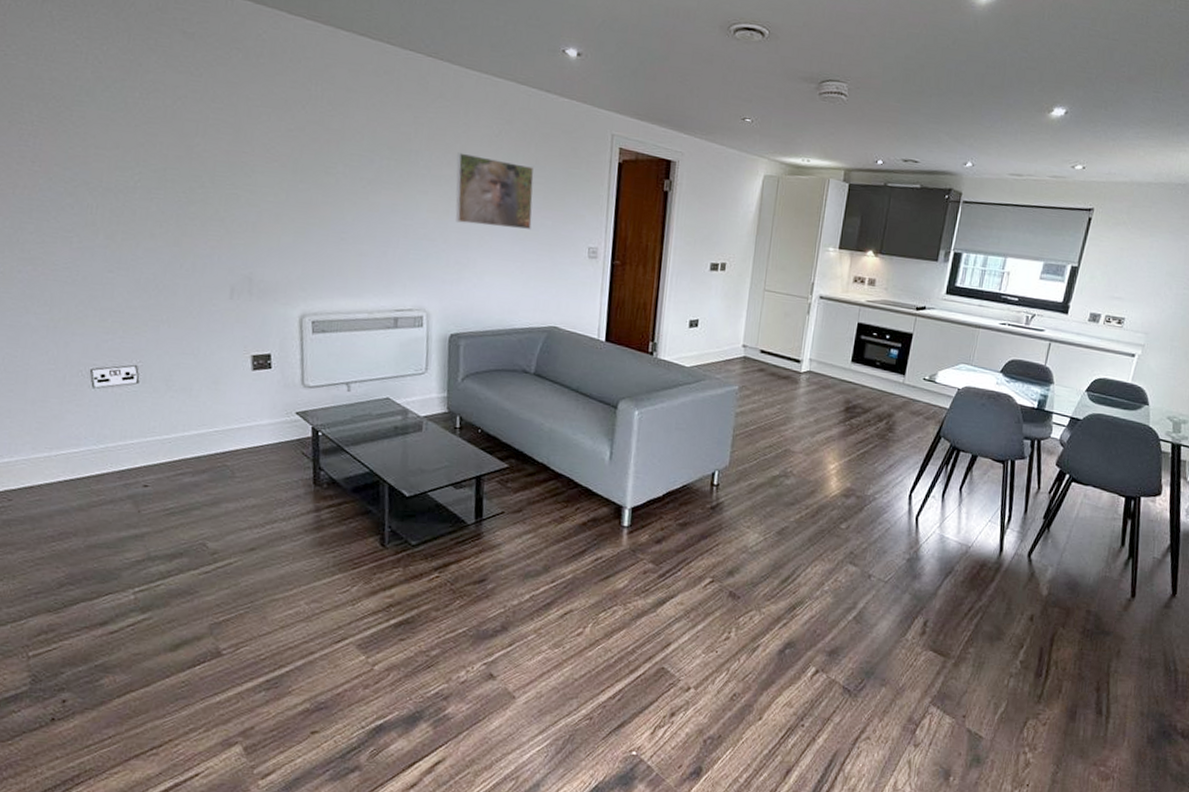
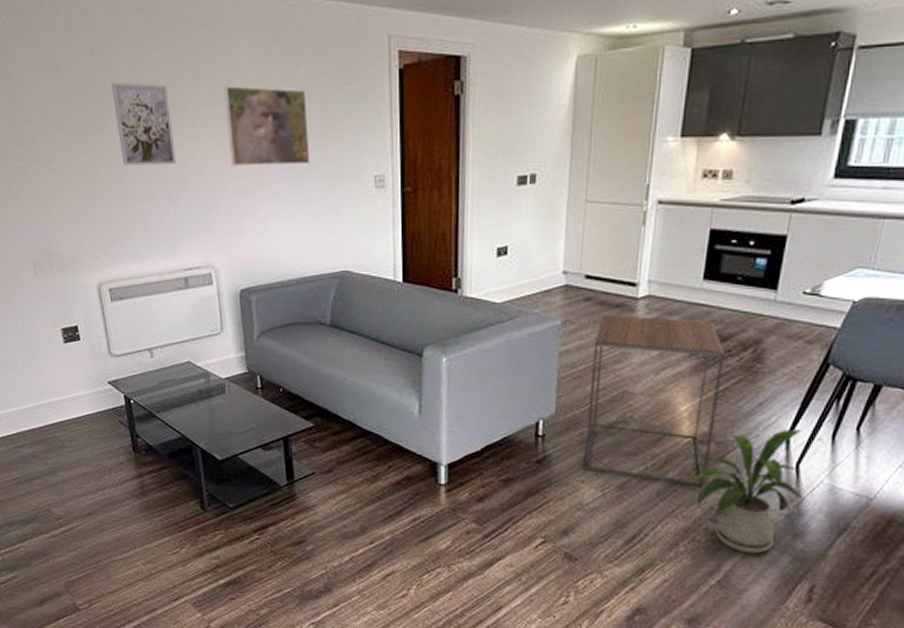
wall art: none [344,131,402,214] -> present [110,82,177,166]
side table: none [750,383,866,533] -> present [584,314,726,486]
house plant: none [836,487,921,593] -> present [691,429,803,554]

